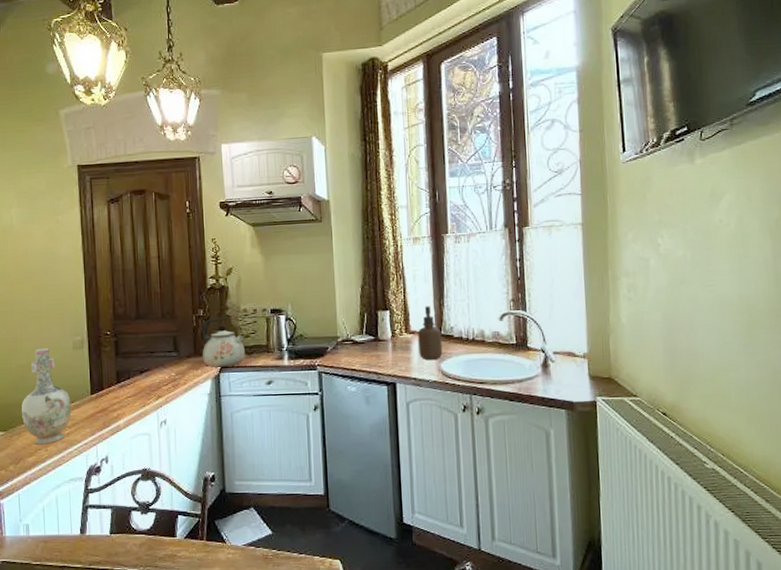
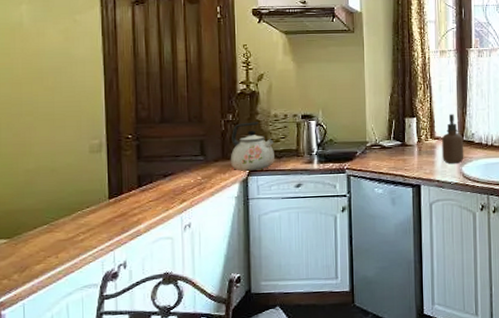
vase: present [22,348,72,444] -> none [29,152,86,252]

